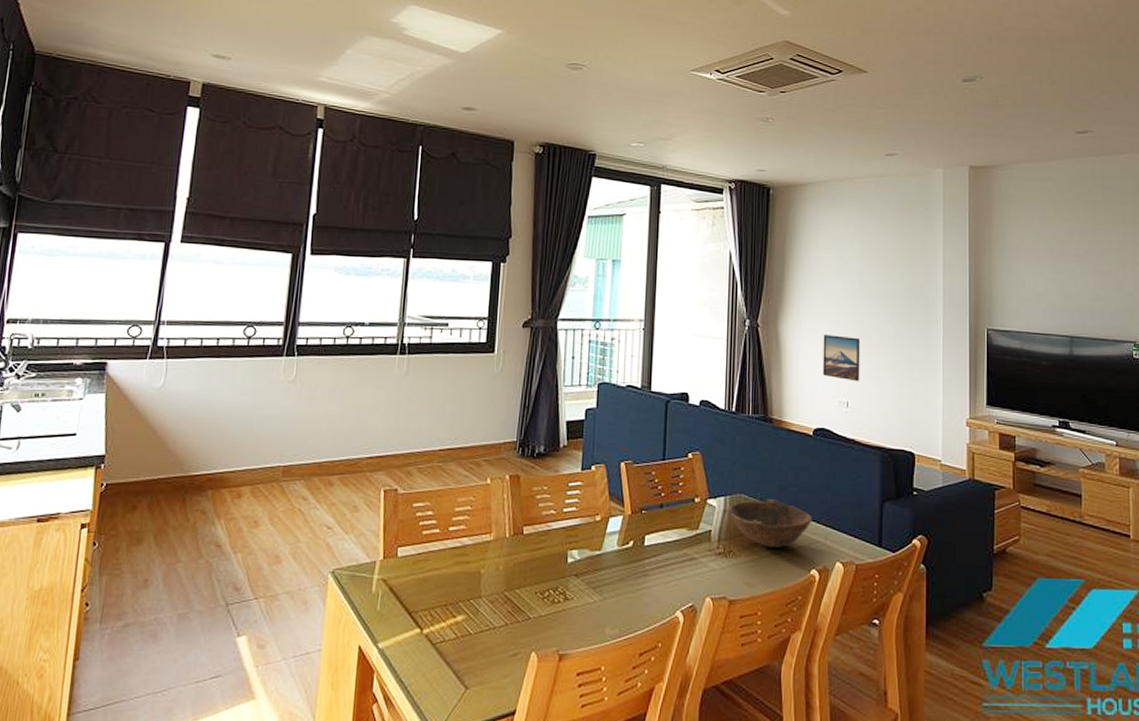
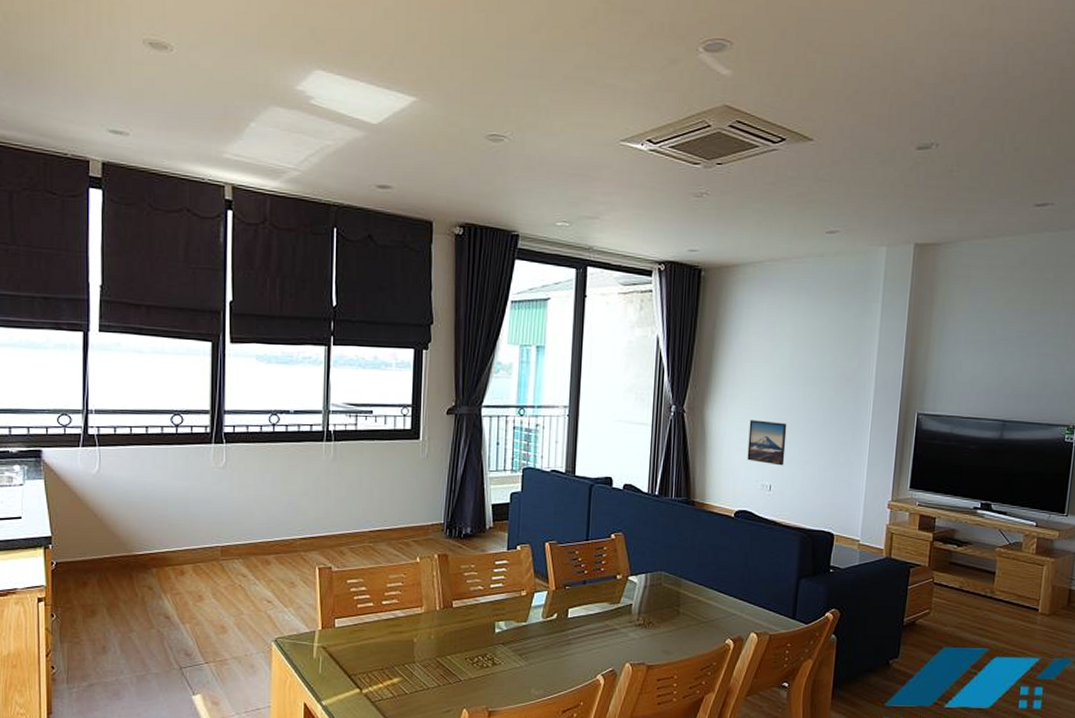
bowl: present [729,499,813,548] -> none [649,576,730,620]

